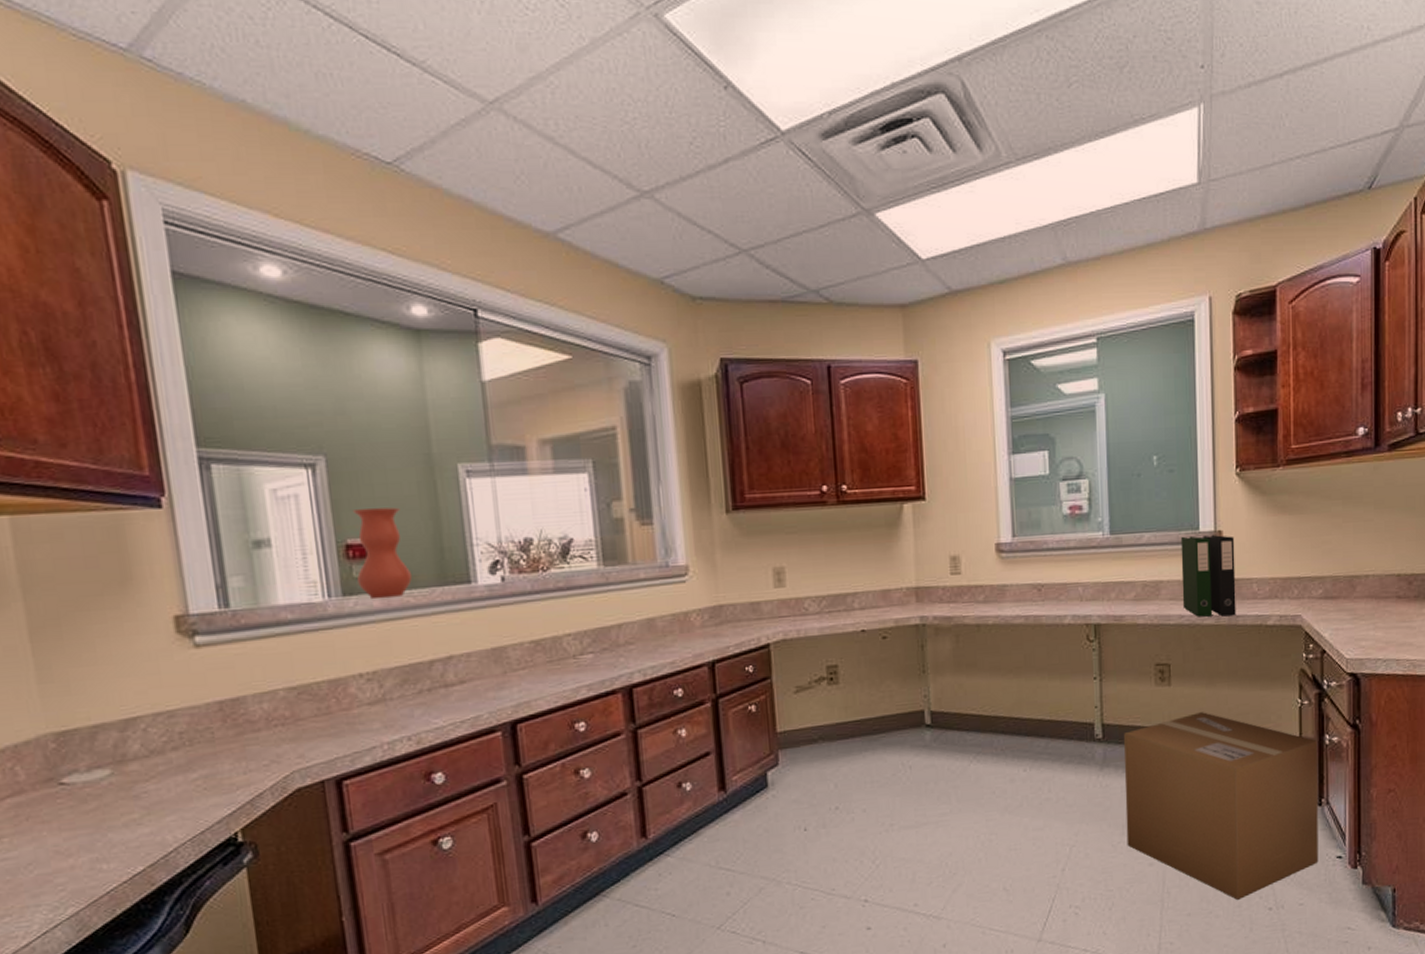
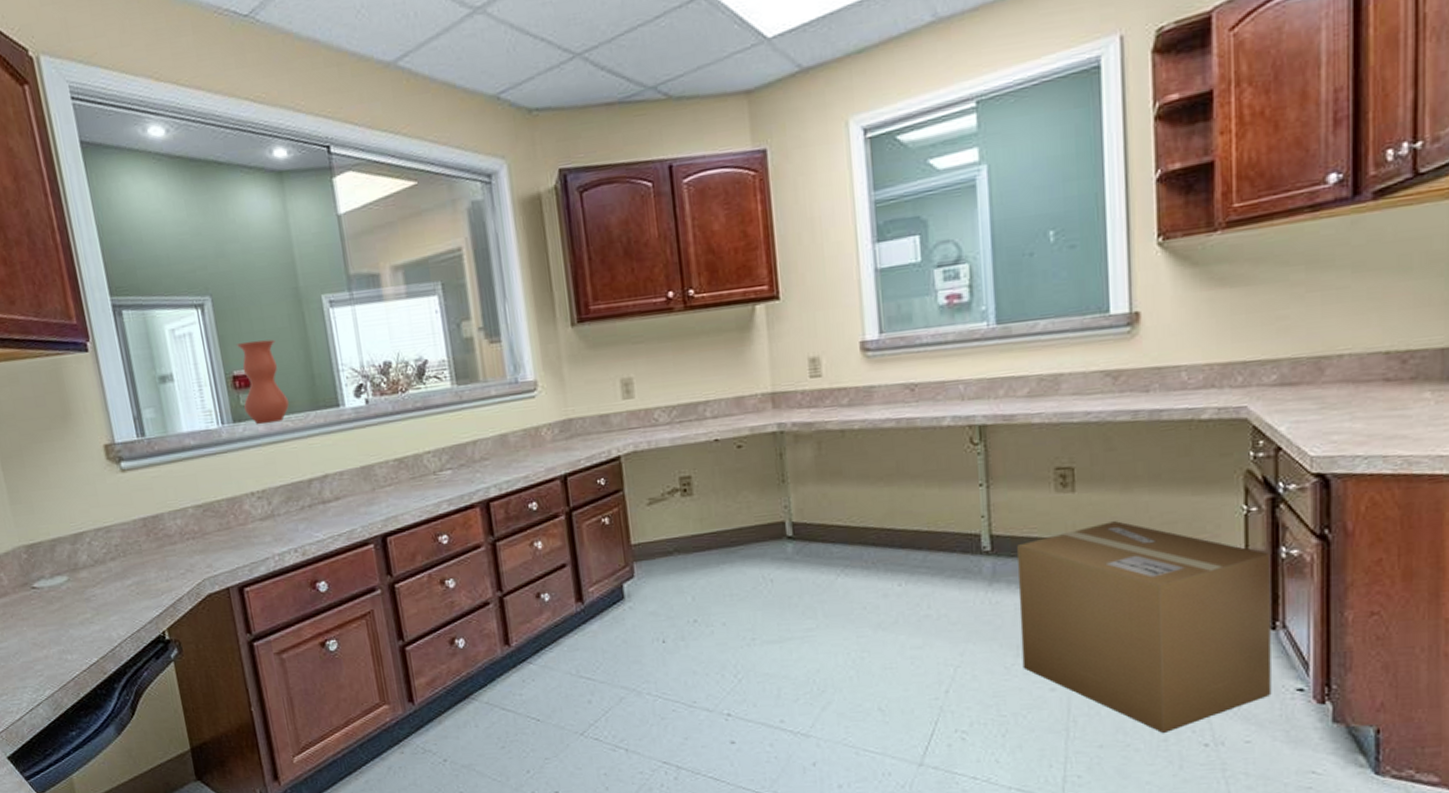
binder: present [1180,535,1236,617] -> none [1085,317,1159,414]

